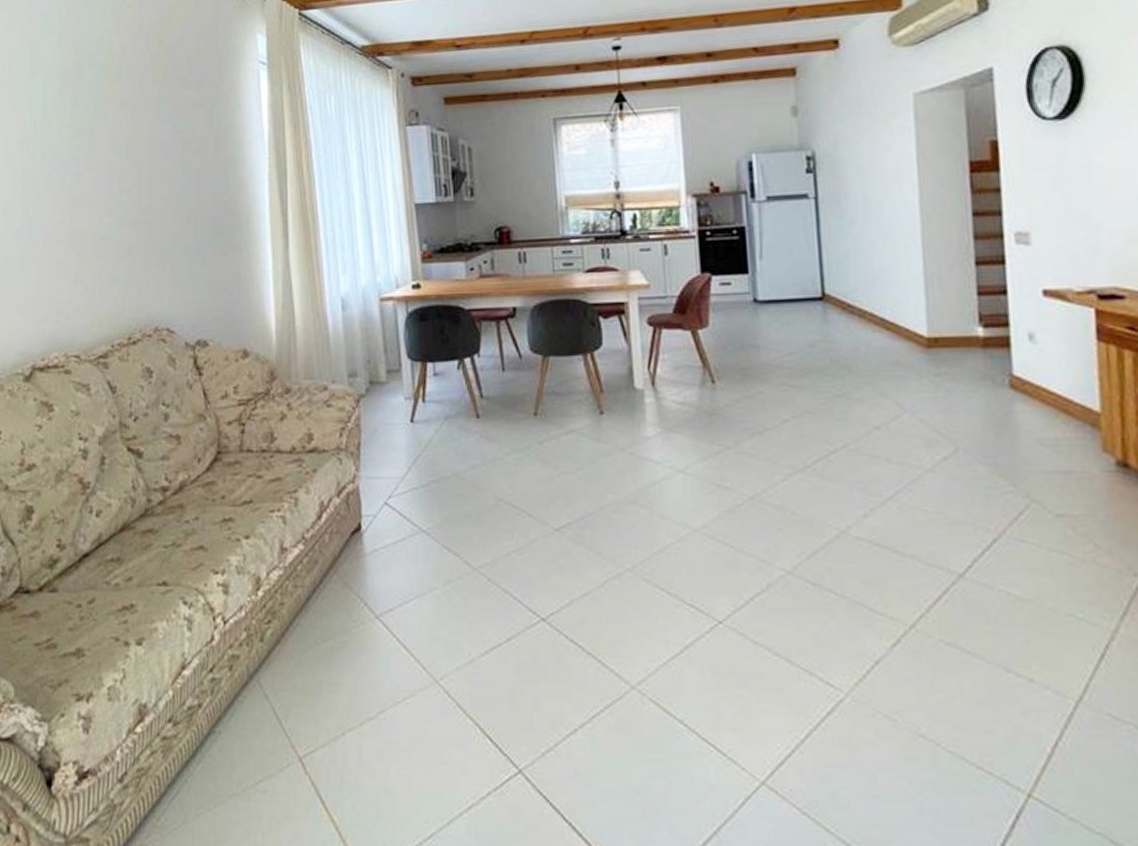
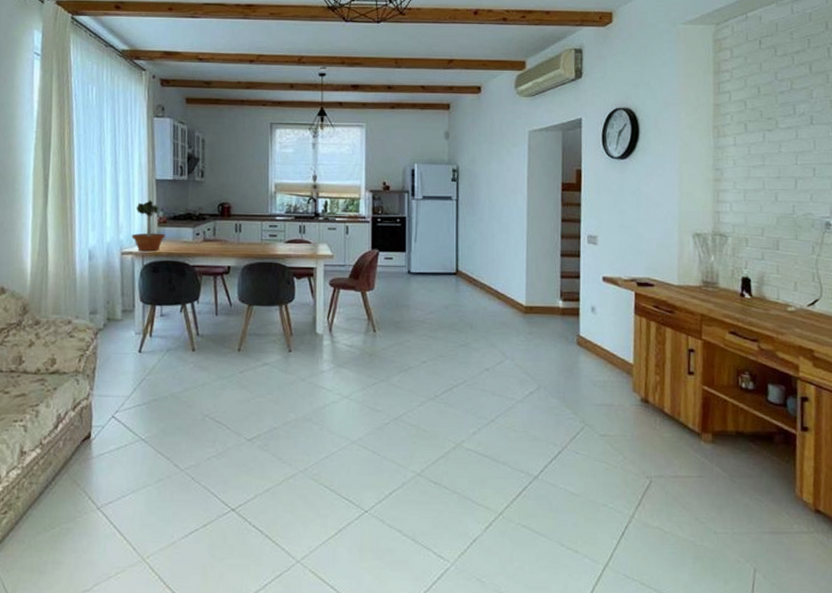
potted tree: none [391,228,433,296] -> present [132,199,166,252]

